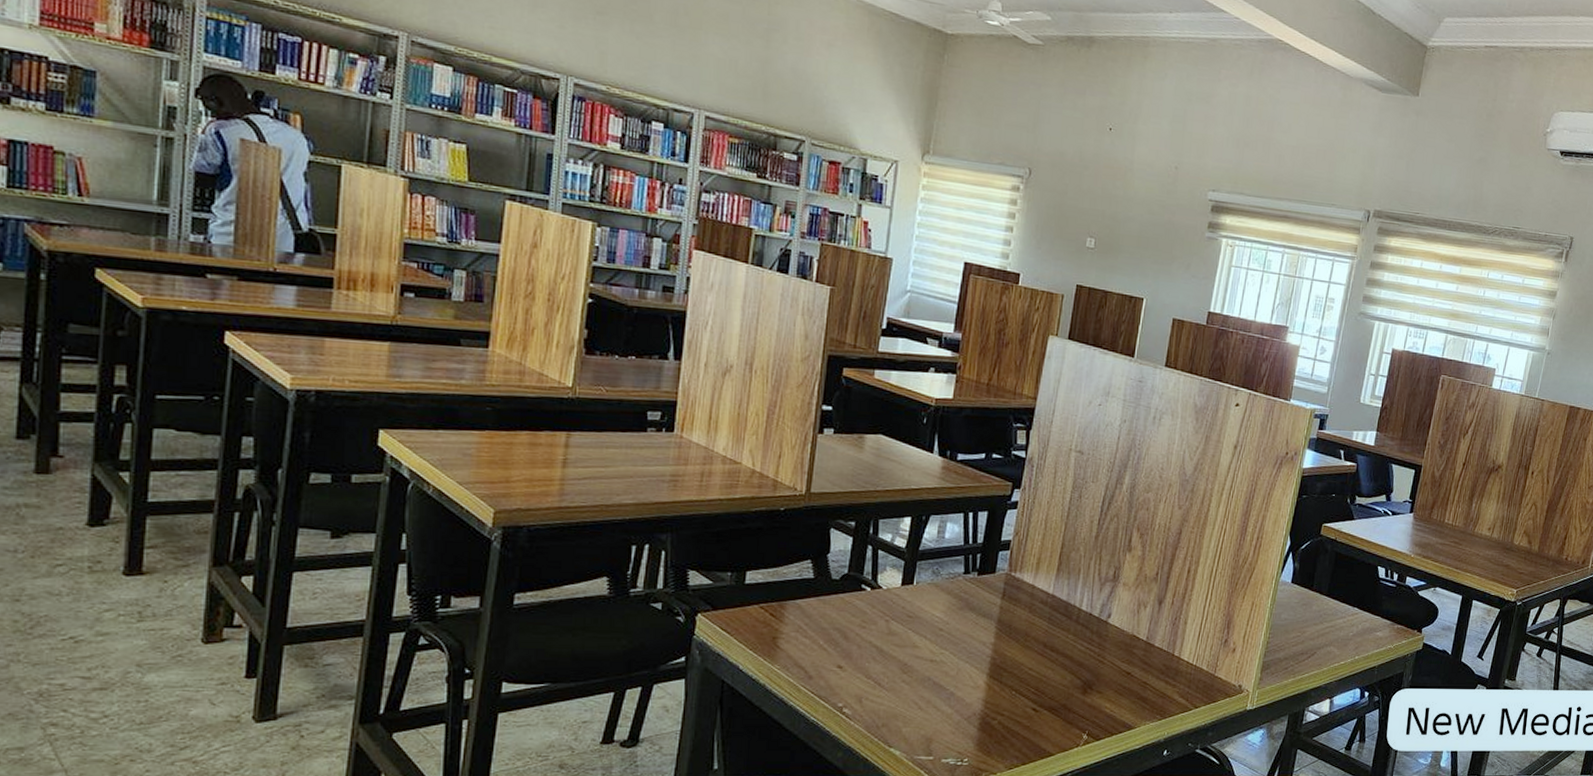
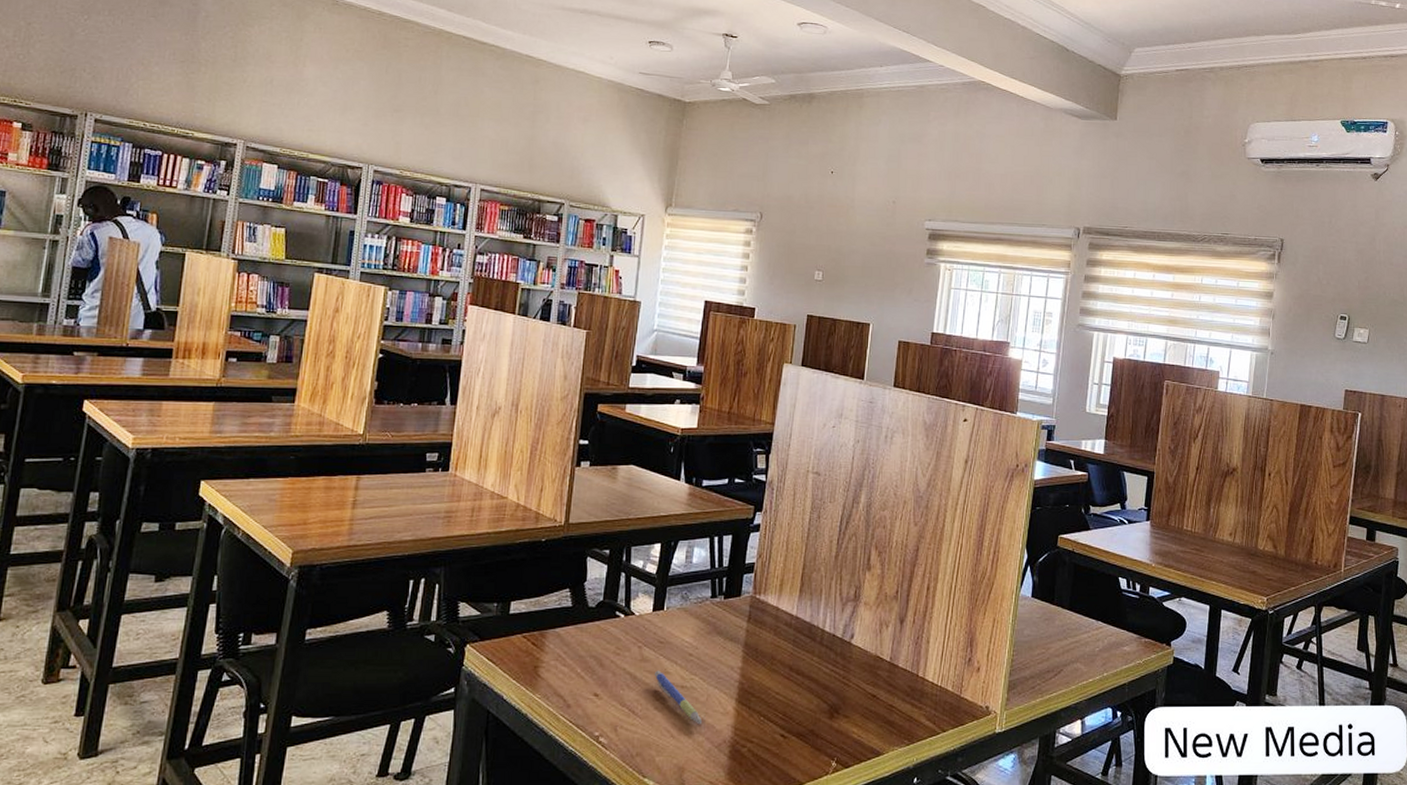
pen: none [901,644,952,698] -> present [654,670,703,725]

